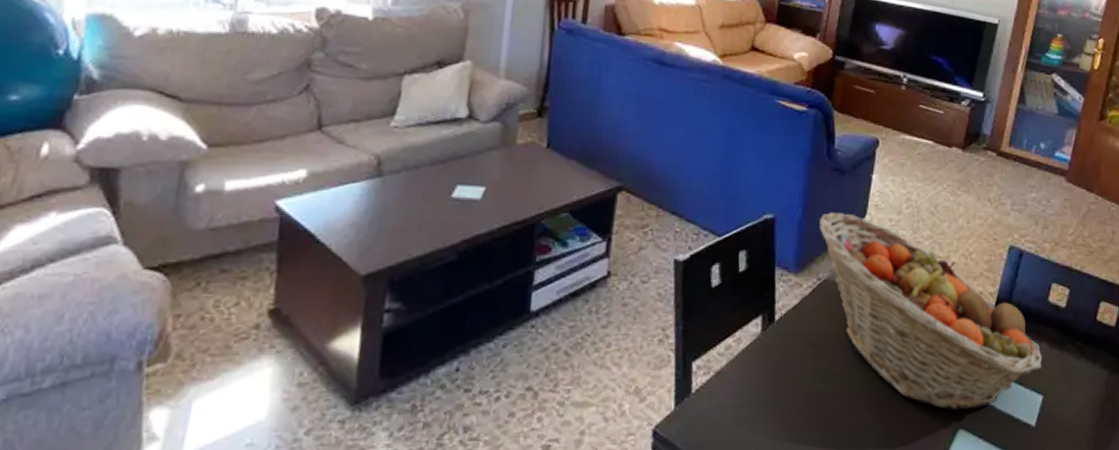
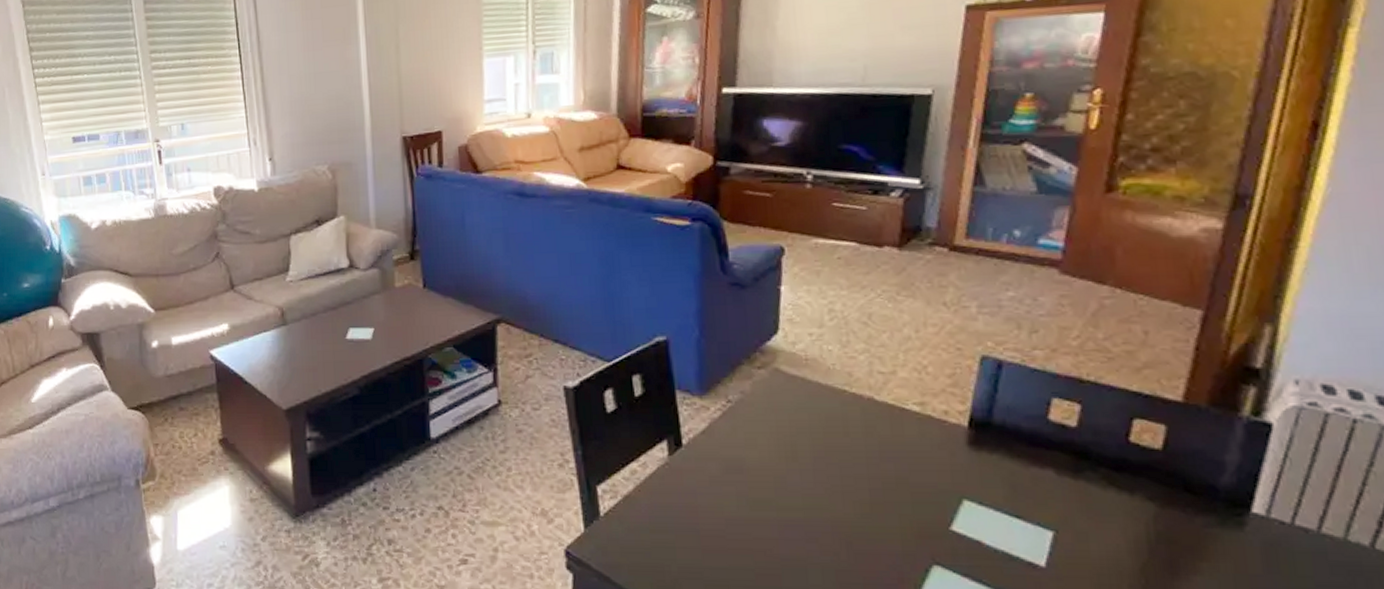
fruit basket: present [819,213,1043,411] -> none [721,330,1049,545]

